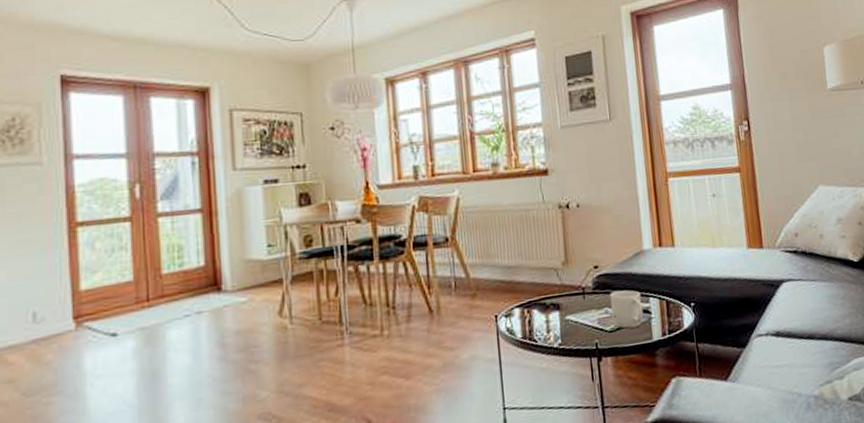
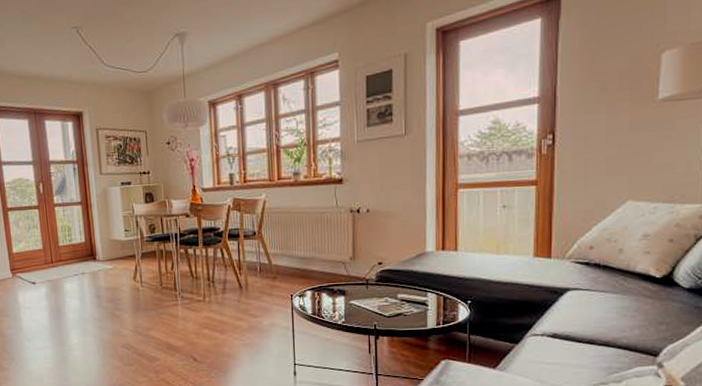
mug: present [610,290,644,329] -> none [391,284,421,316]

